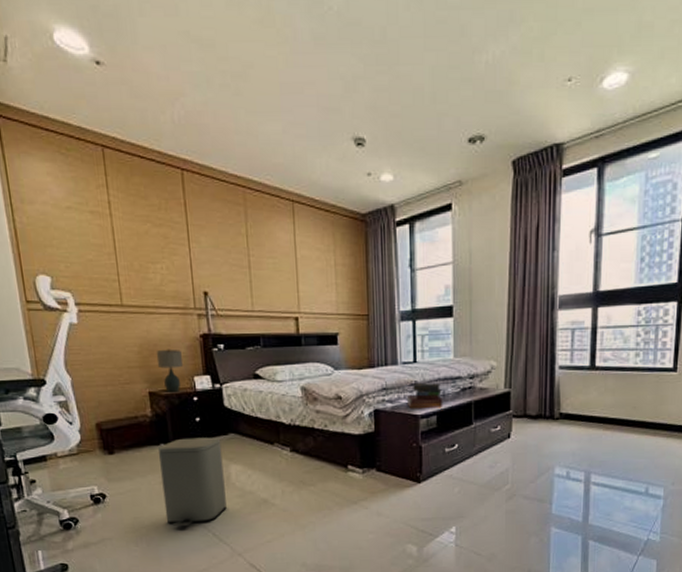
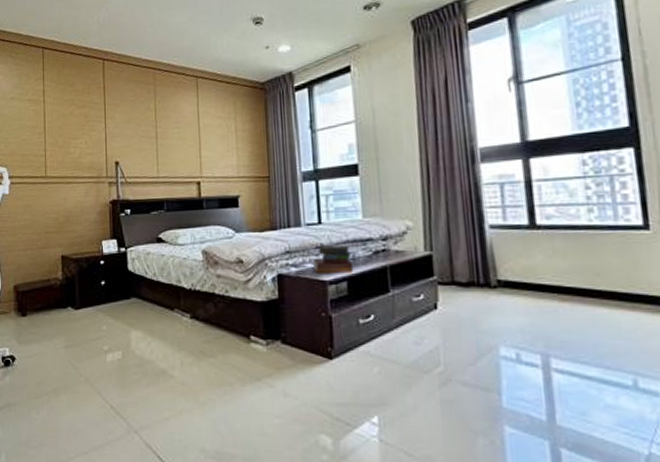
table lamp: present [156,349,183,394] -> none [70,215,94,257]
pedal bin: present [157,437,227,527] -> none [65,301,125,396]

